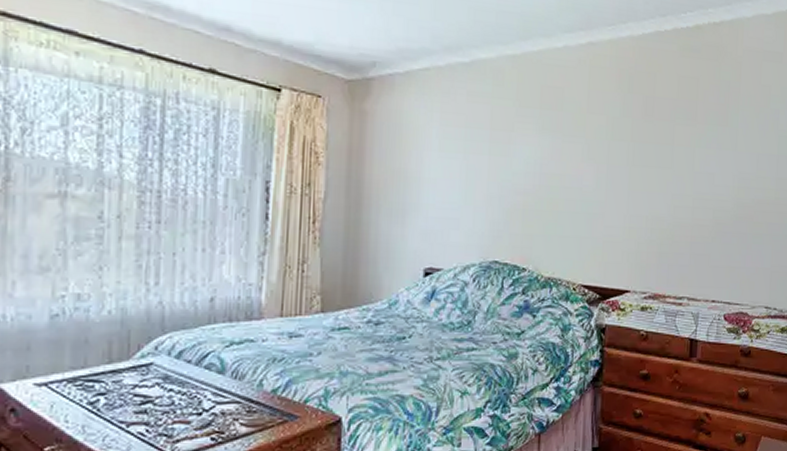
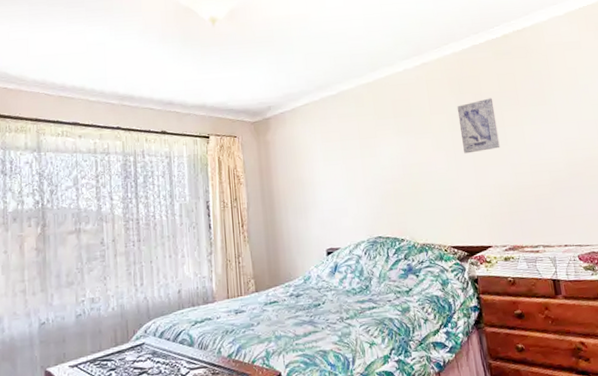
wall art: none [619,104,667,172] -> present [456,98,500,154]

